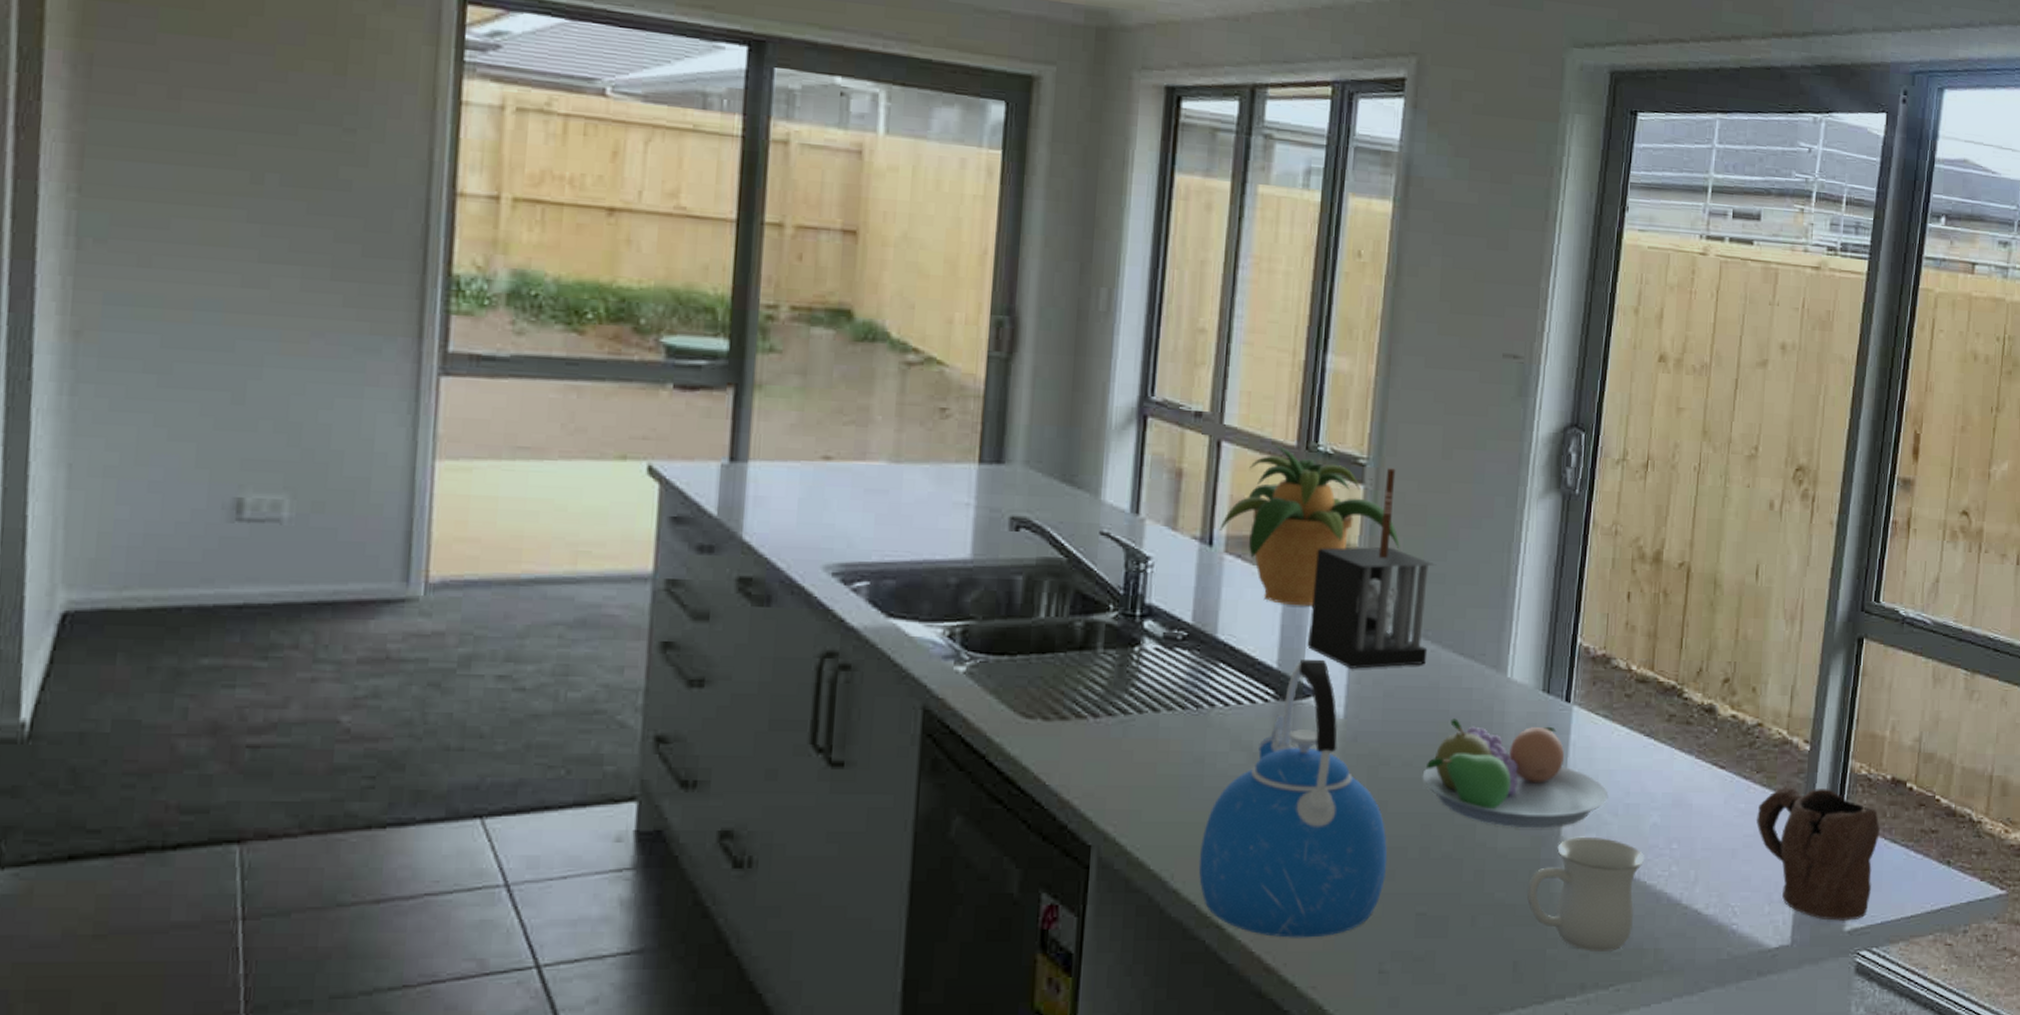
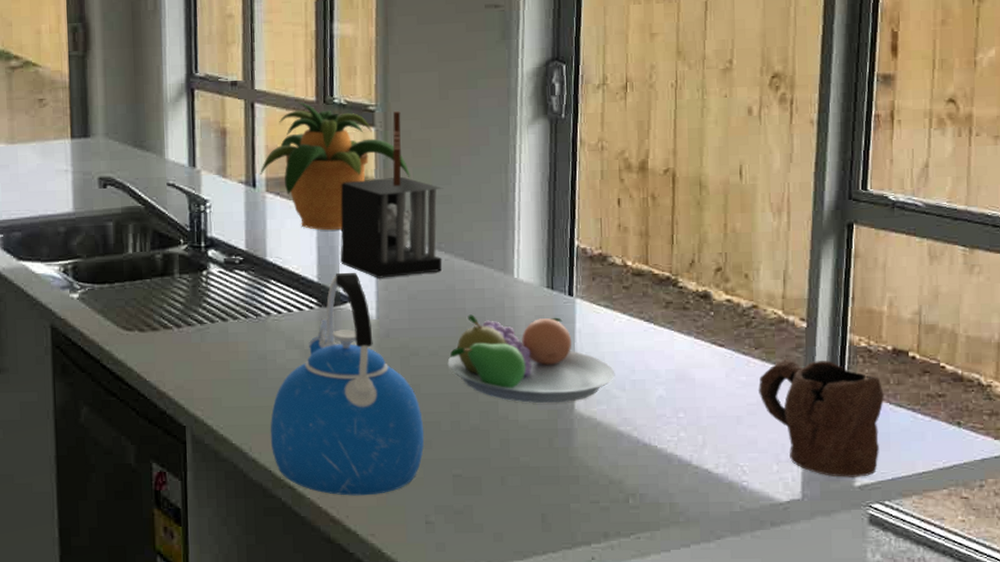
mug: present [1526,838,1644,952] -> none [548,409,653,506]

